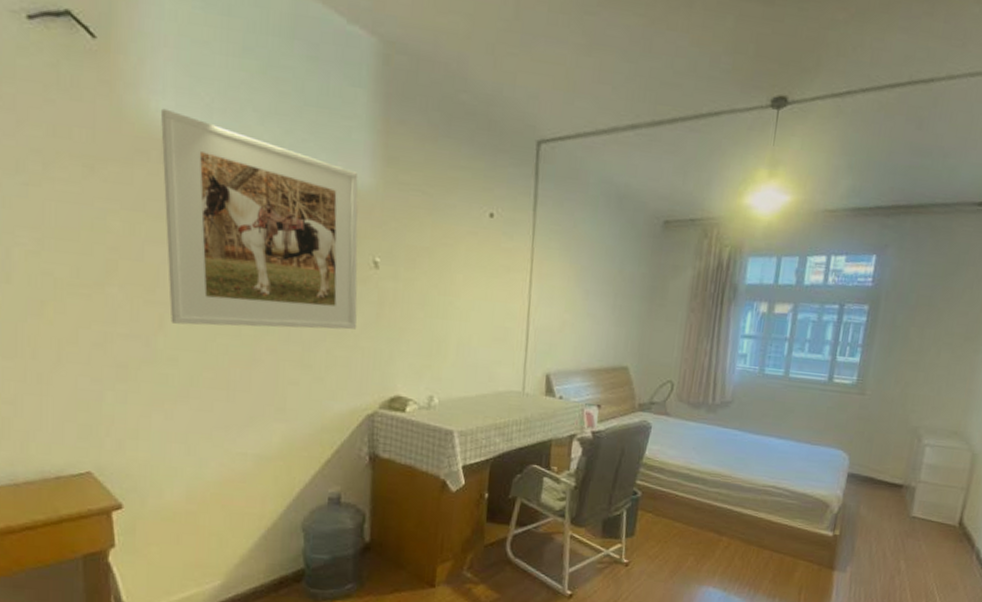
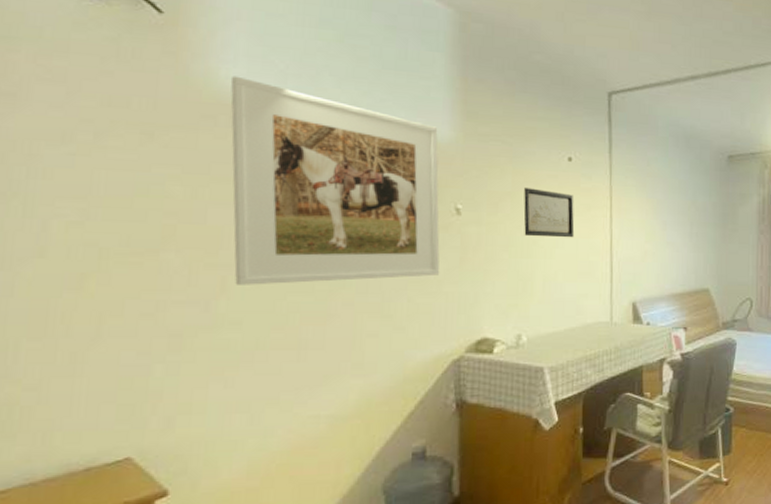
wall art: none [440,244,494,302] -> present [523,188,575,238]

